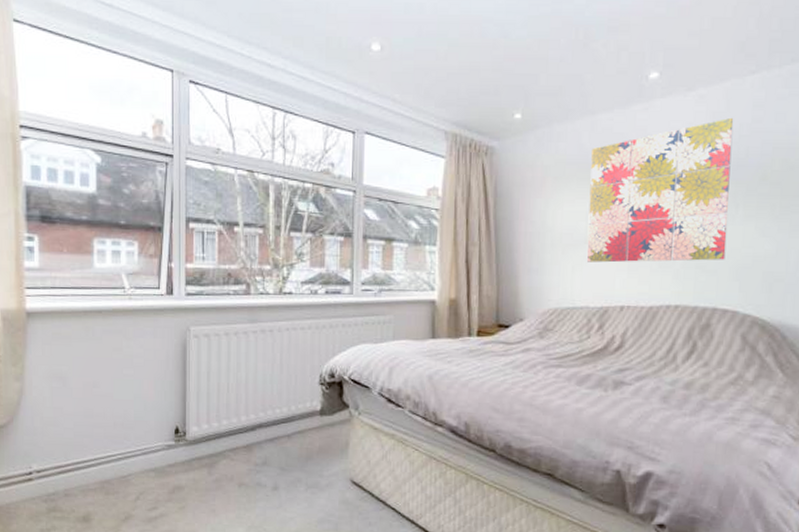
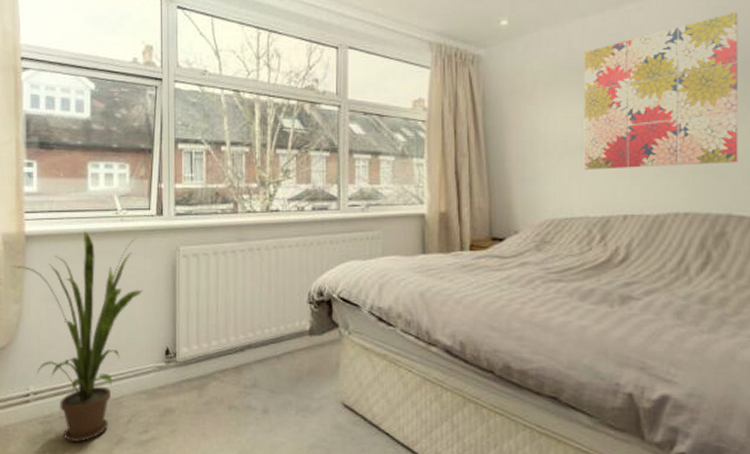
house plant: none [11,308,153,519] -> present [11,230,144,442]

